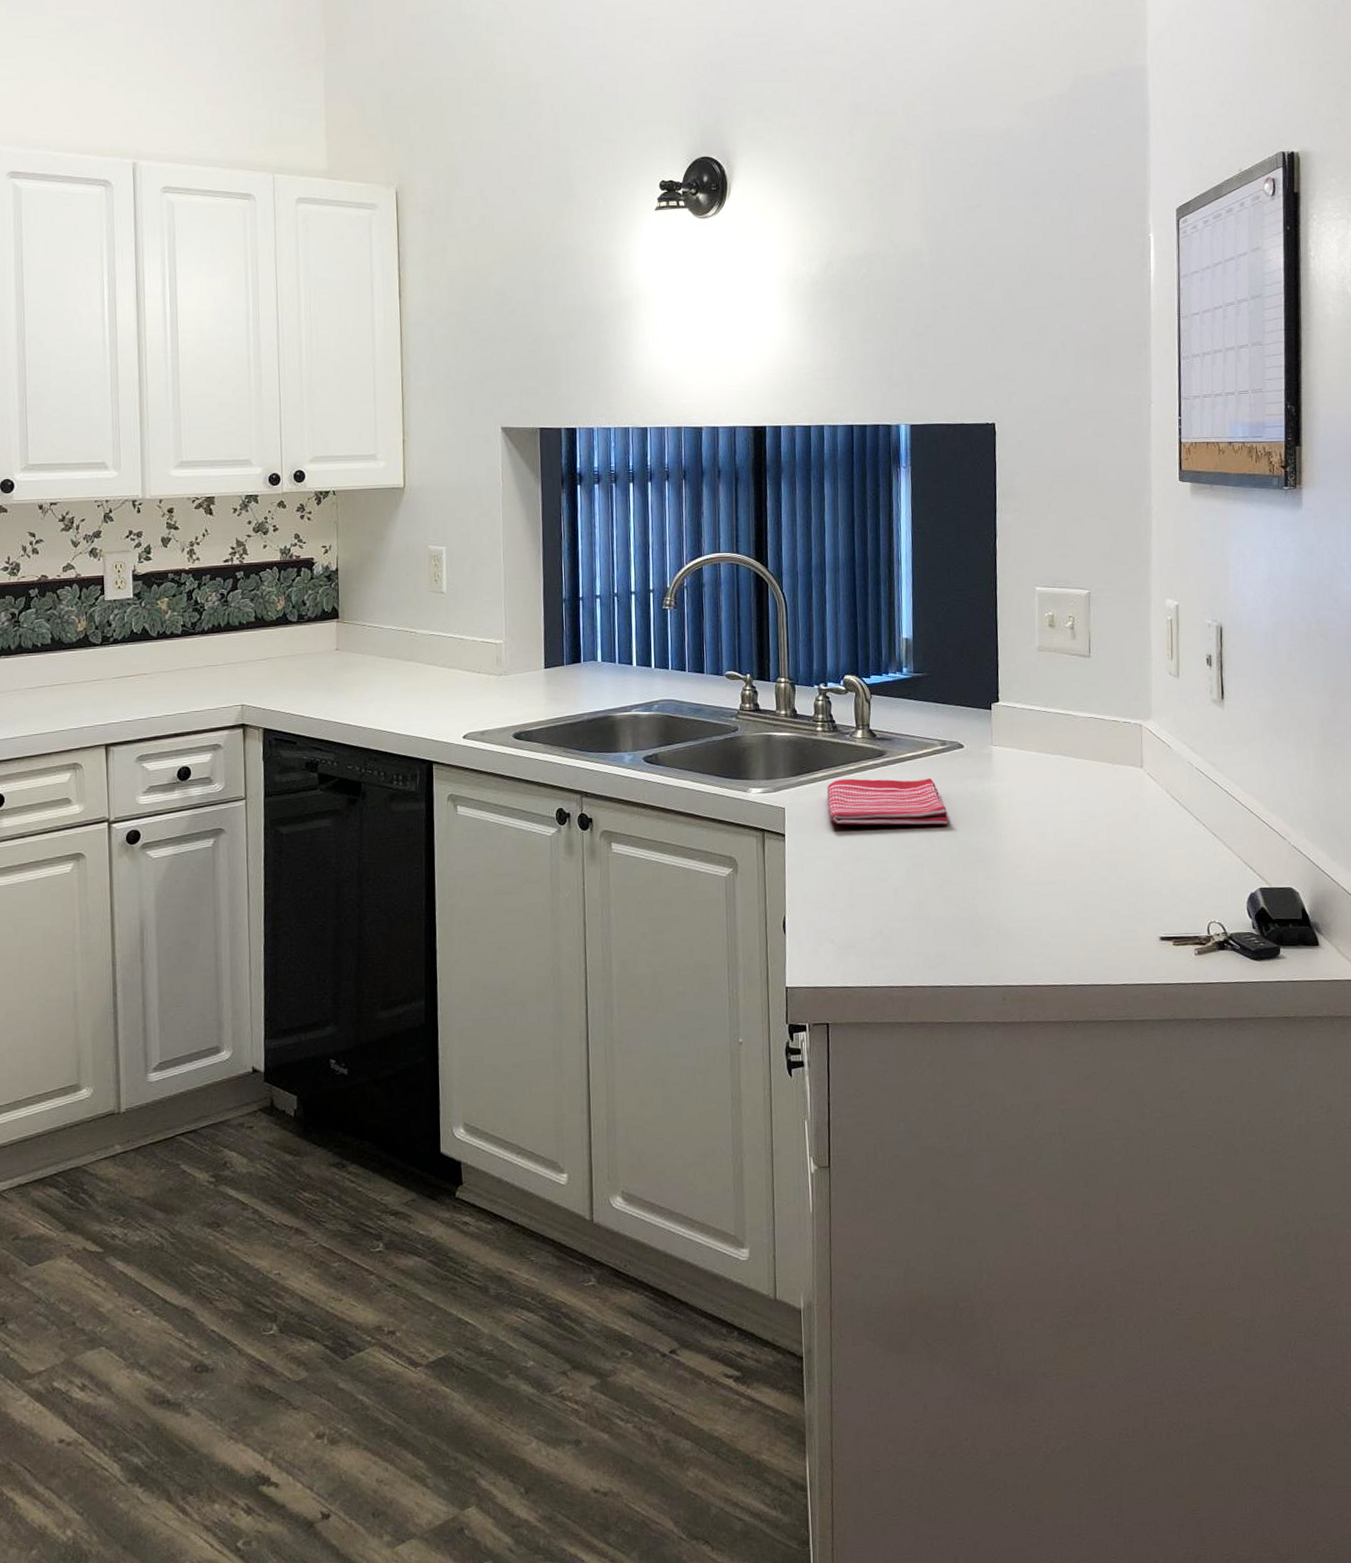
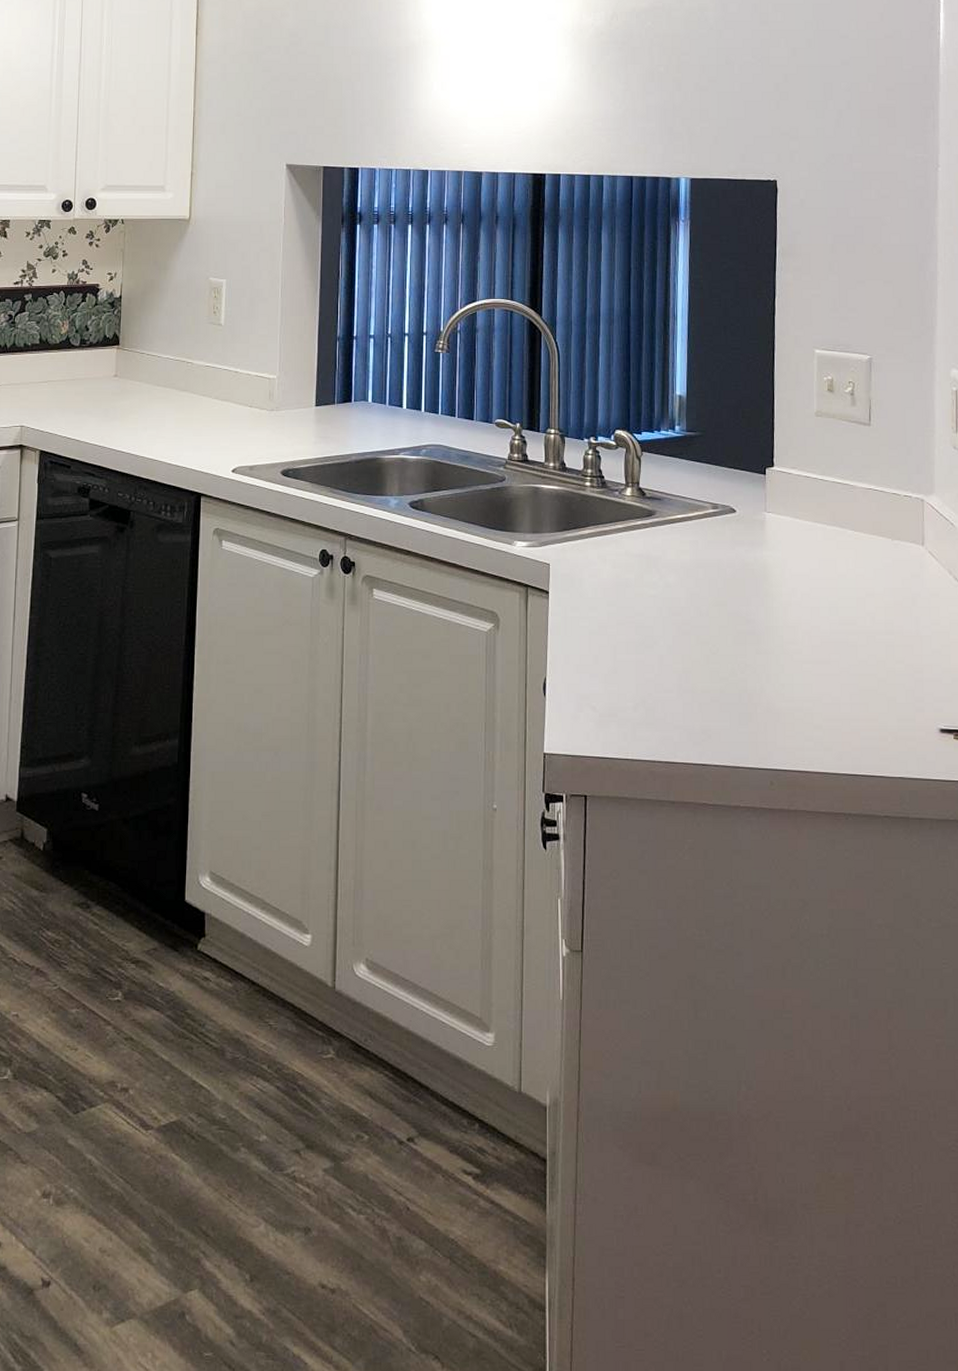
dish towel: present [827,778,949,826] -> none [594,538,719,592]

